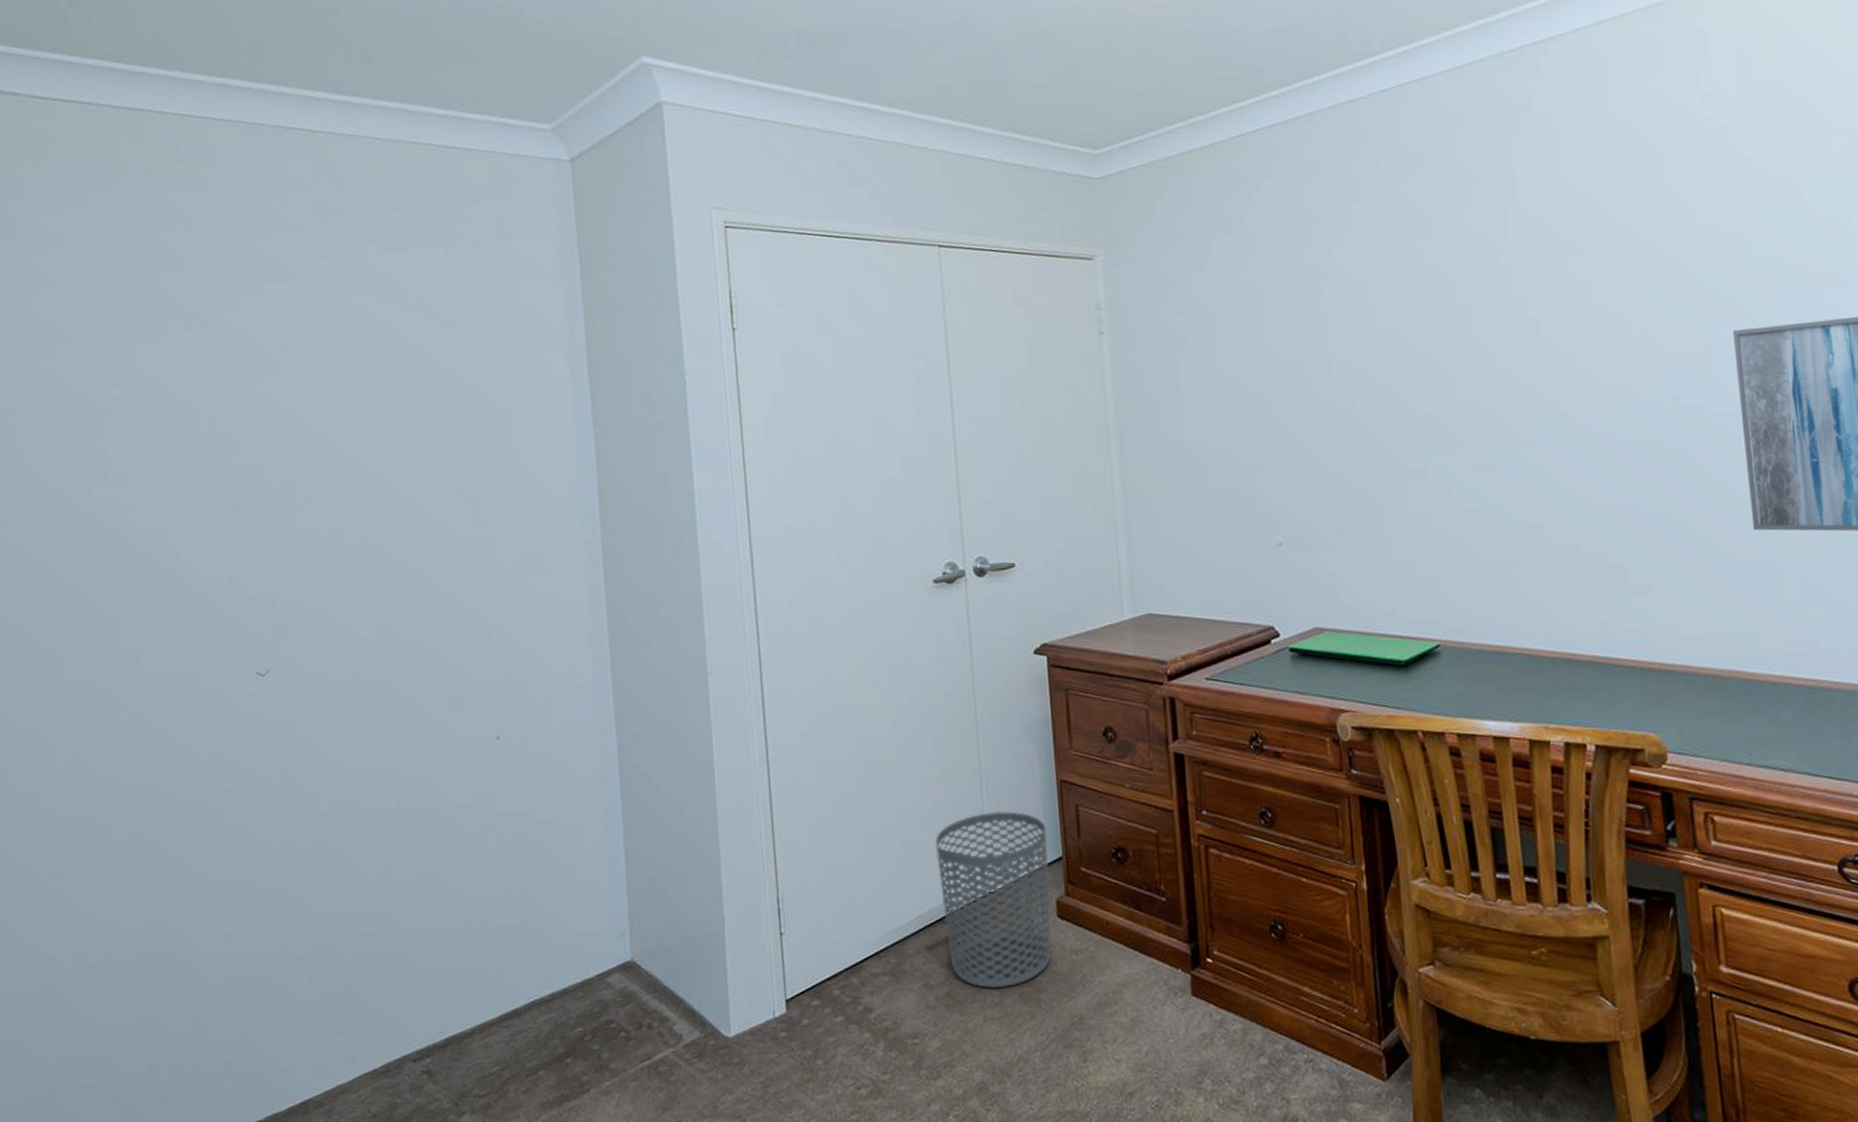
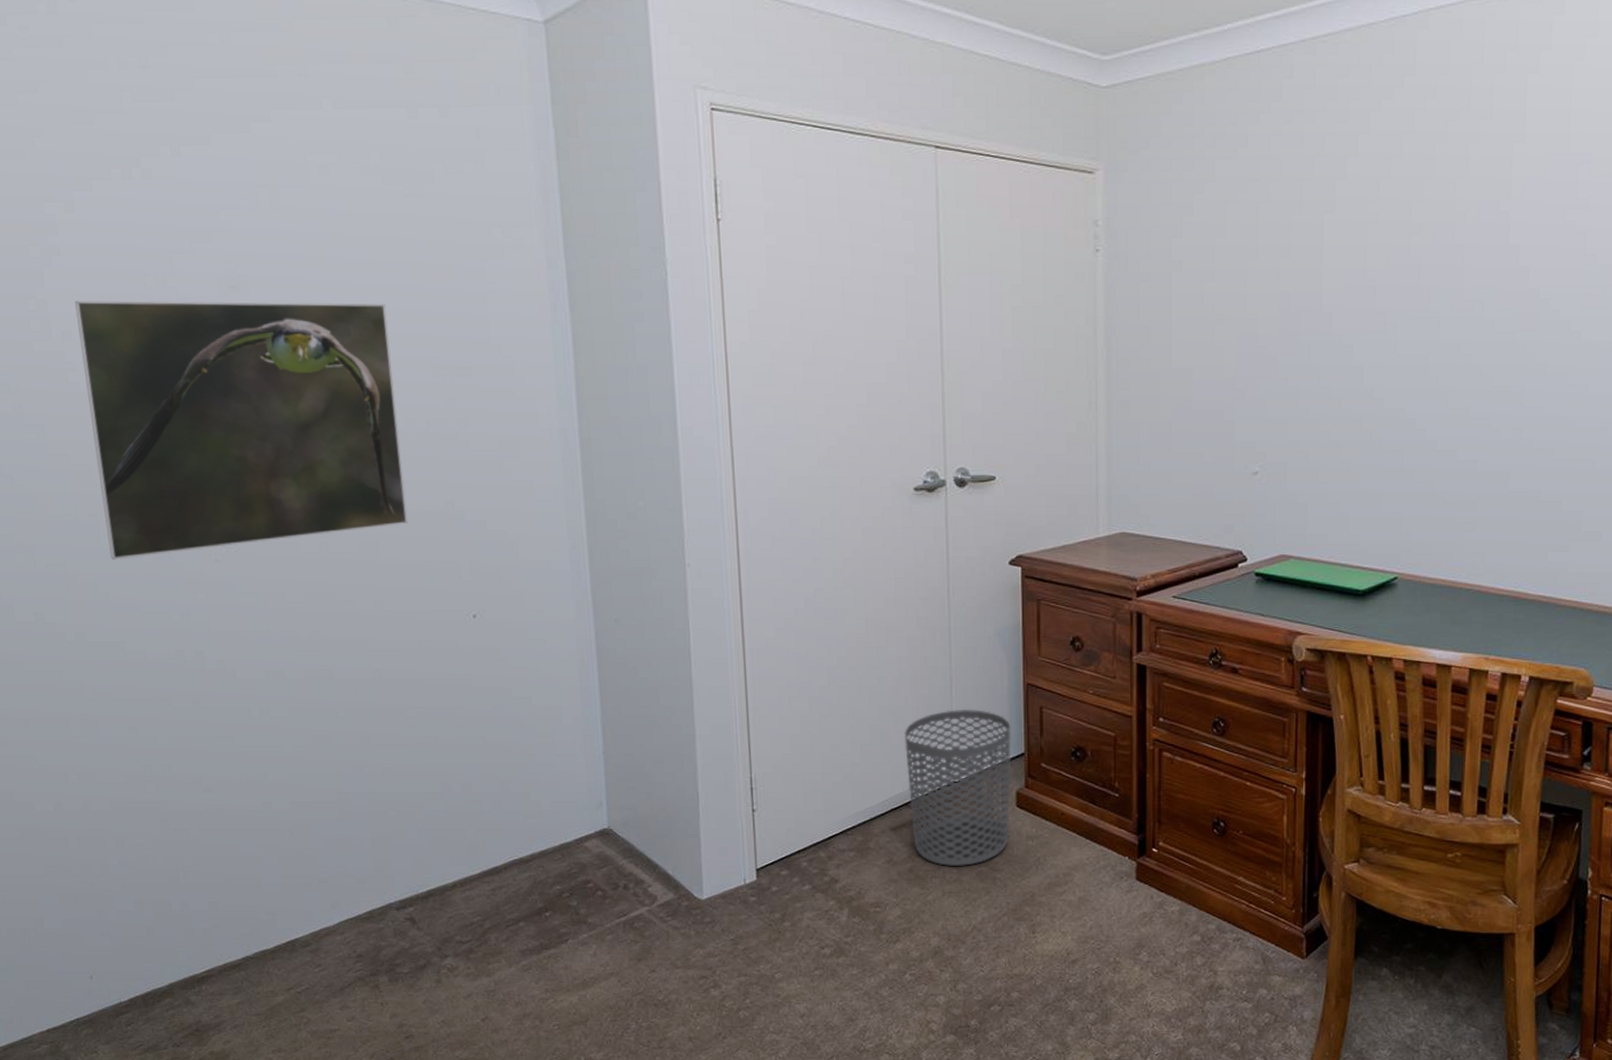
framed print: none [132,430,436,699] -> present [75,300,409,560]

